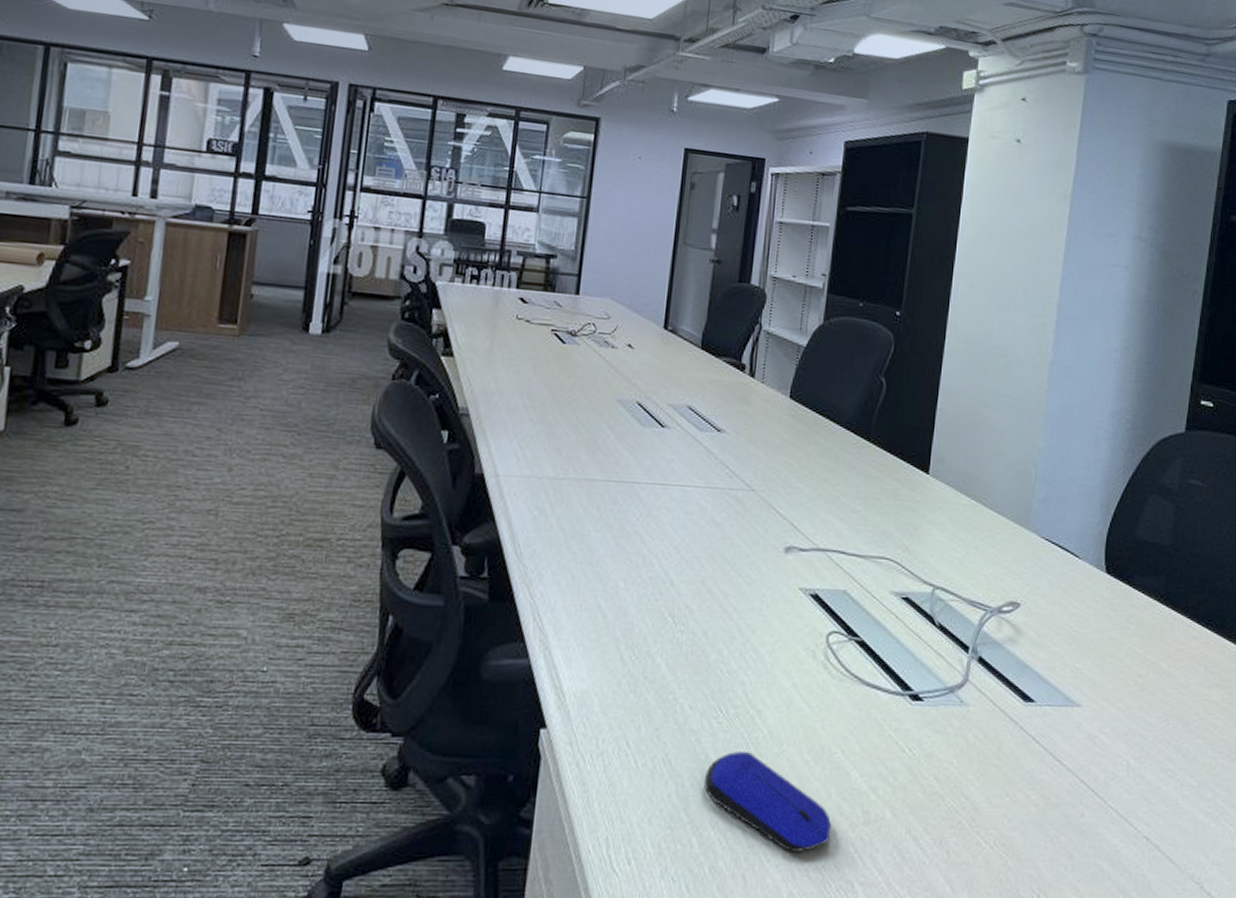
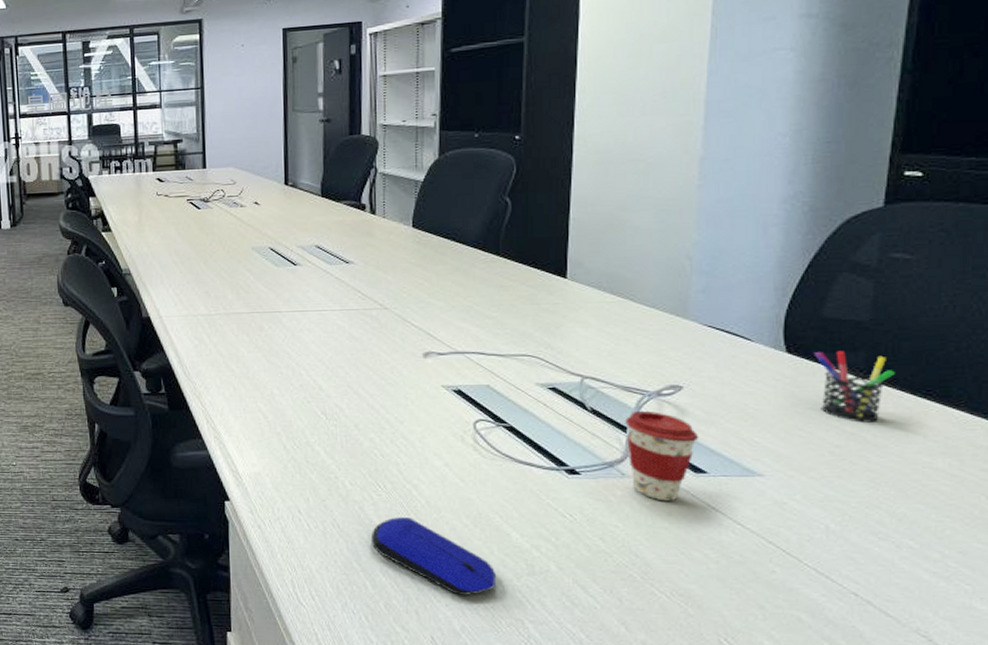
coffee cup: none [967,628,1031,734] -> present [625,410,700,501]
pen holder: none [1128,574,1186,651] -> present [815,350,895,423]

